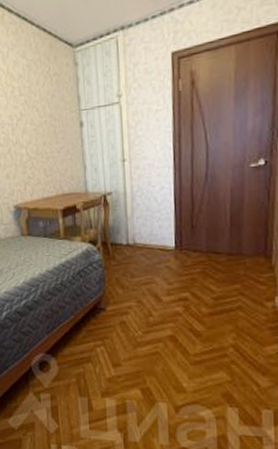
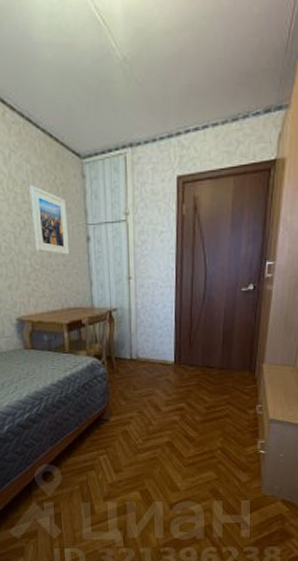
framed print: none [25,78,63,142] -> present [29,185,69,255]

